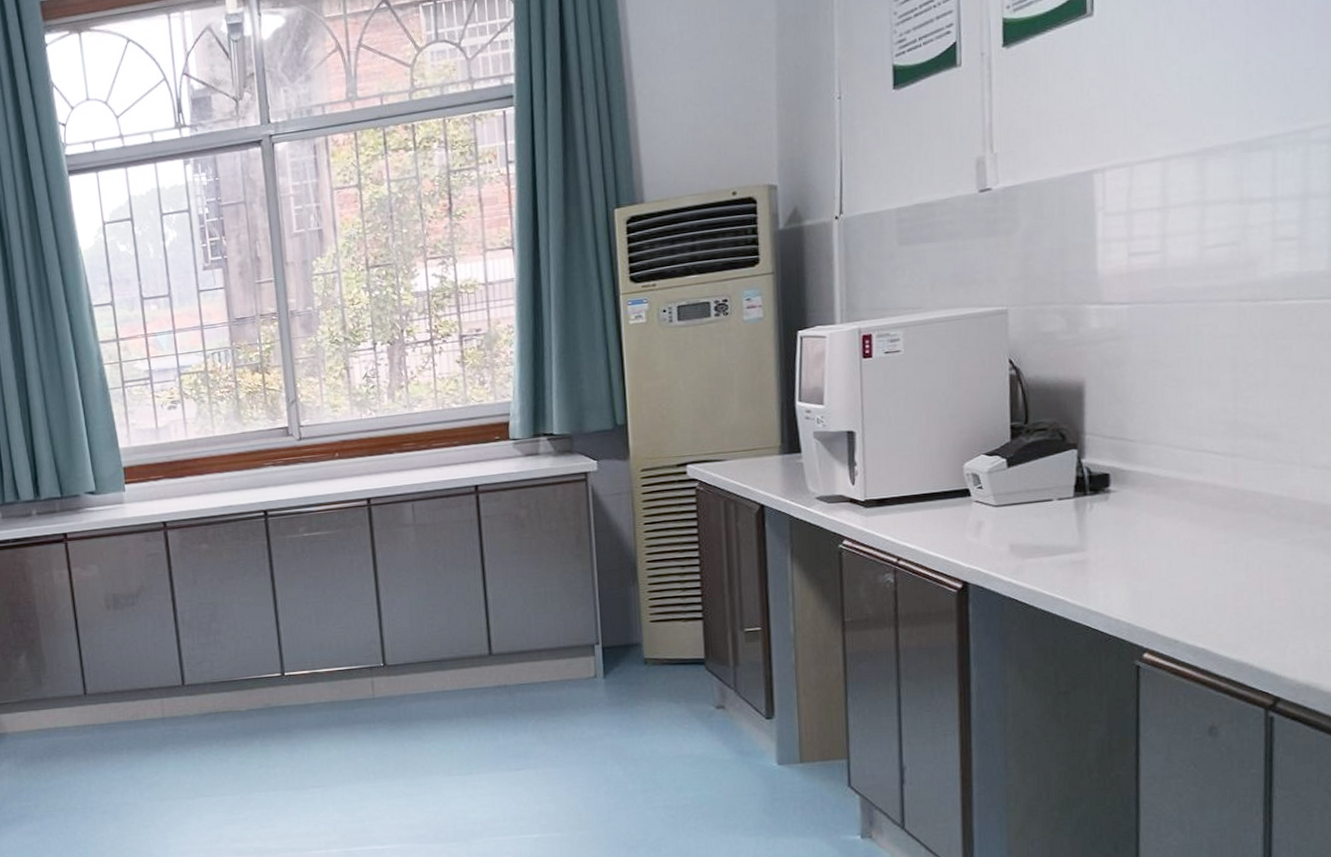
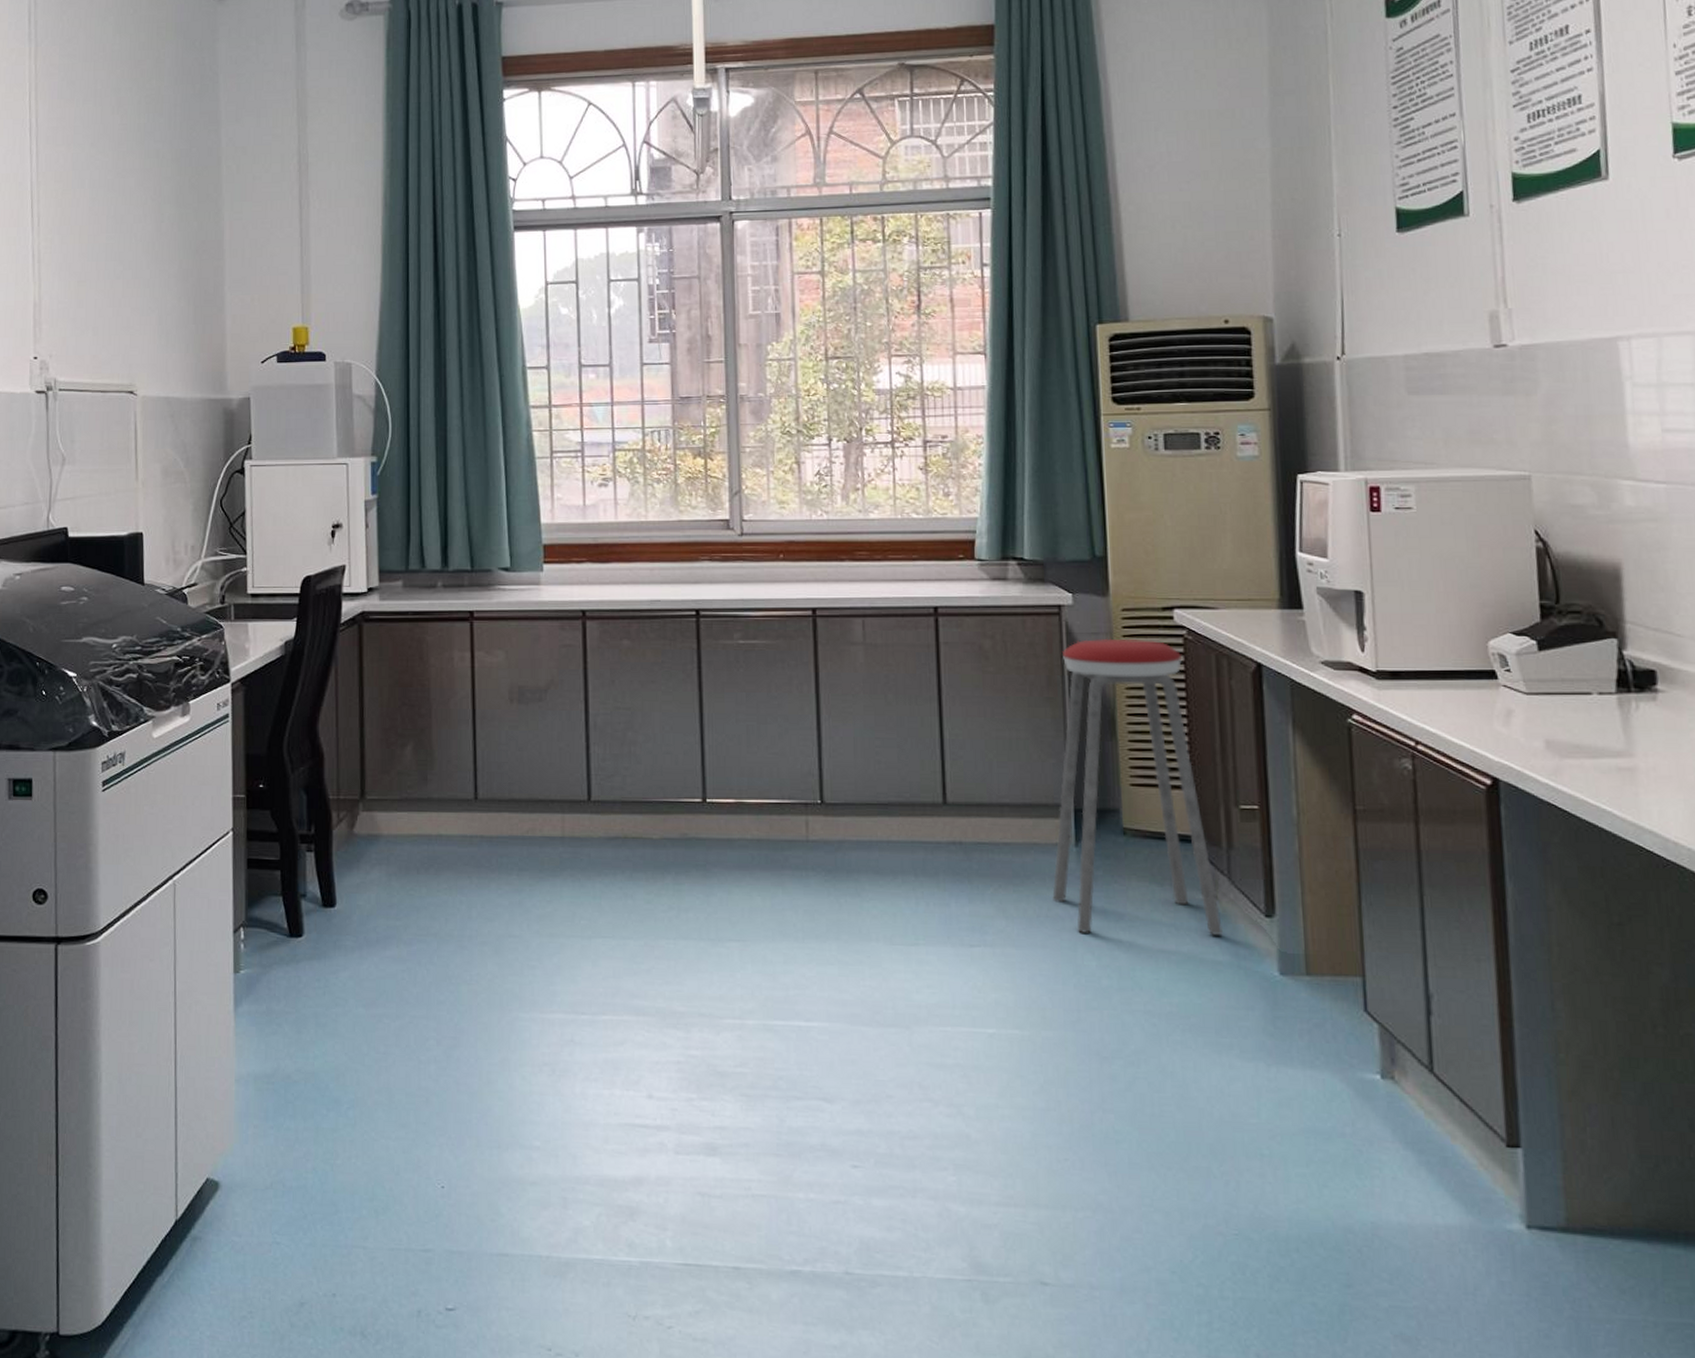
music stool: none [584,494,730,750] -> present [1052,638,1223,936]

